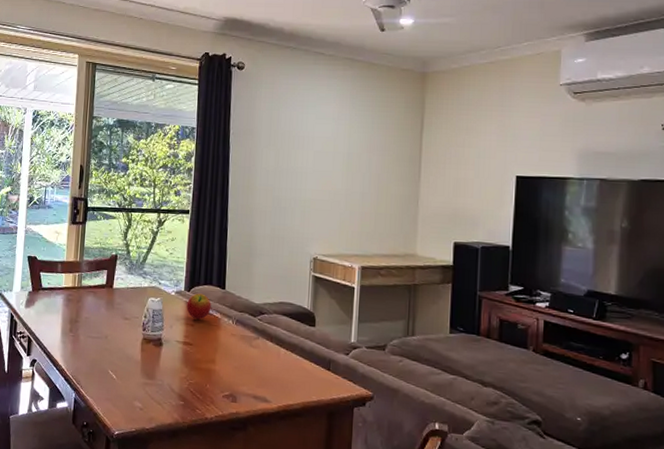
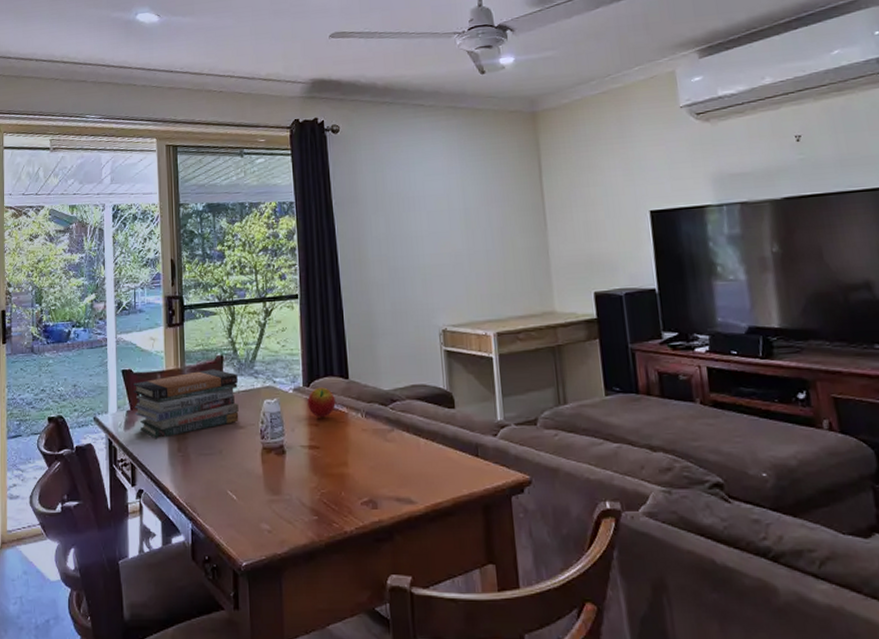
book stack: none [35,265,128,319] -> present [132,369,239,439]

